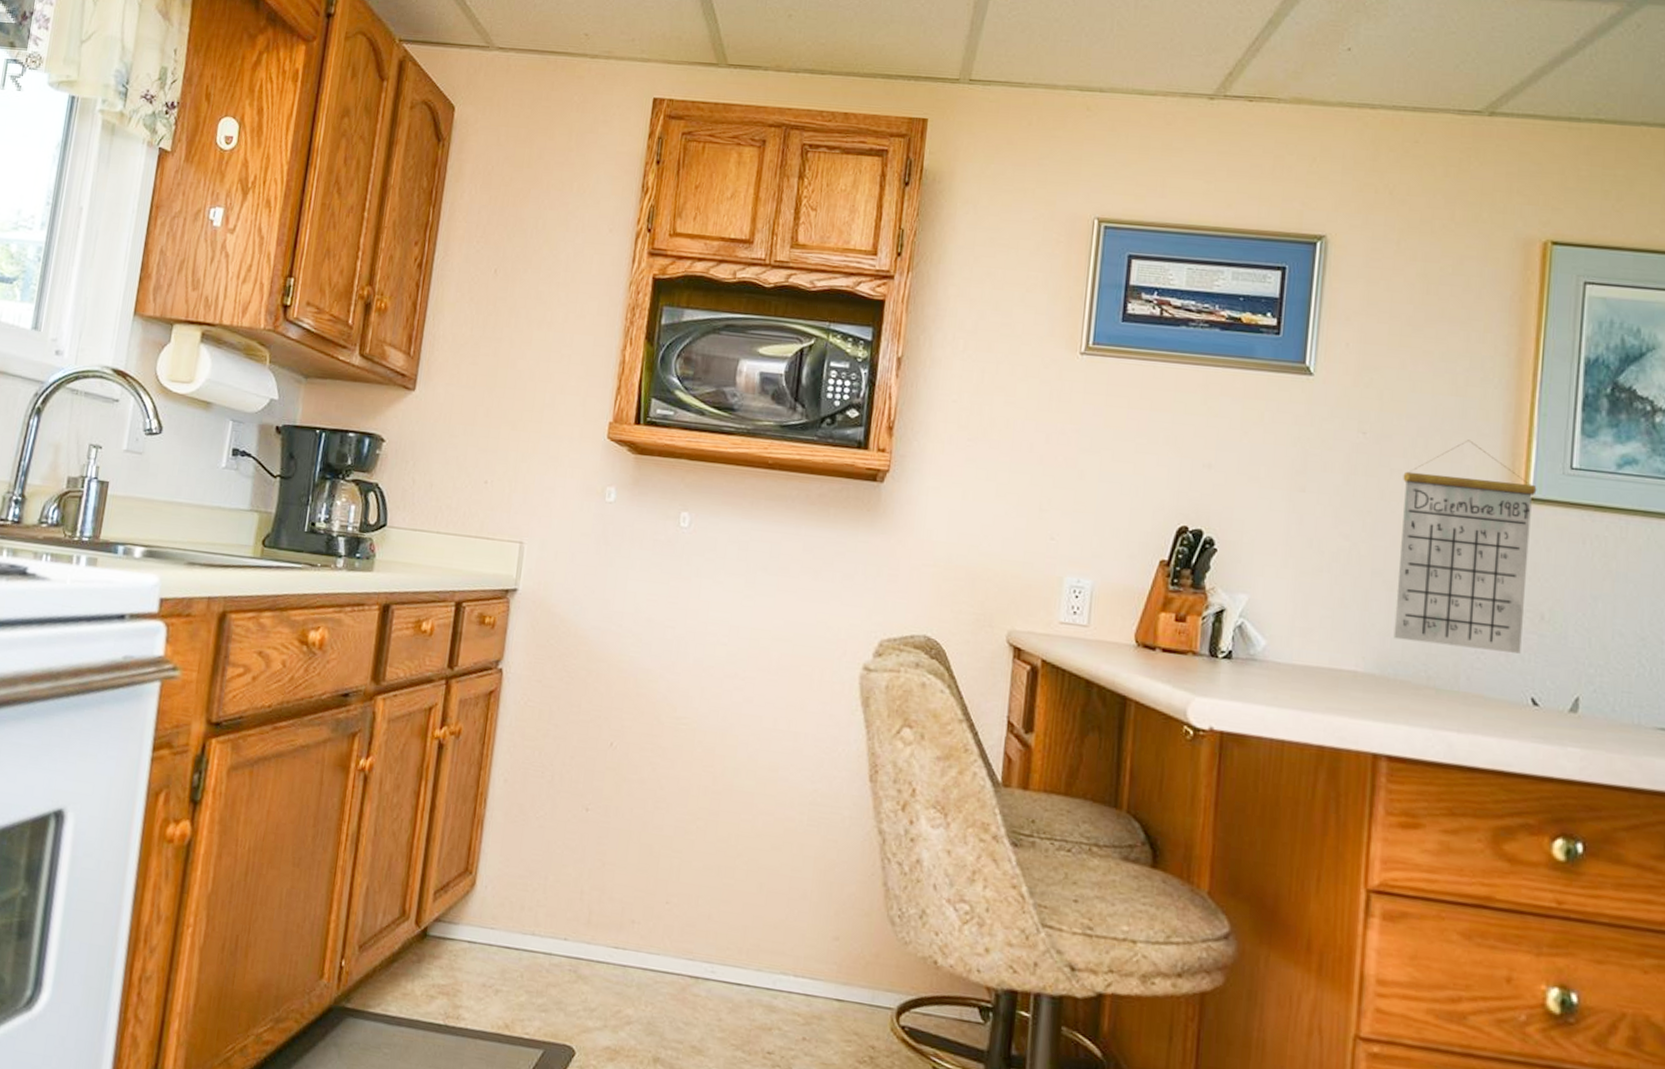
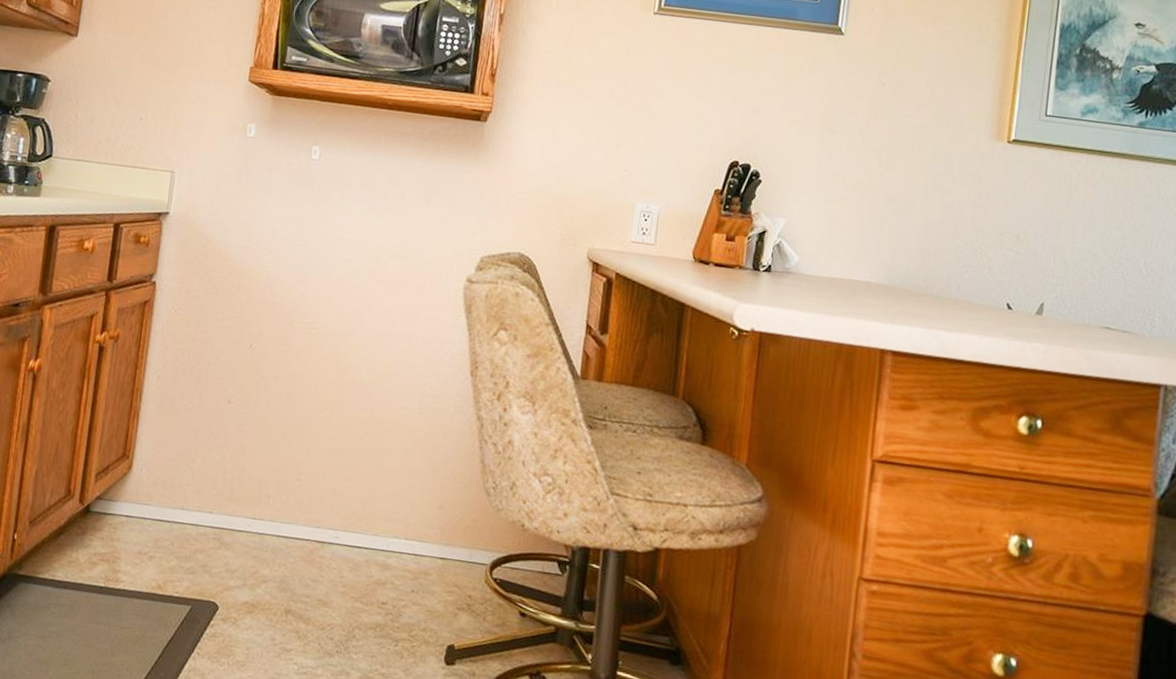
calendar: present [1393,440,1537,654] -> none [900,91,1018,267]

